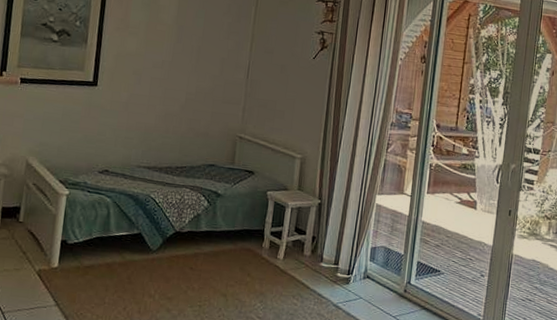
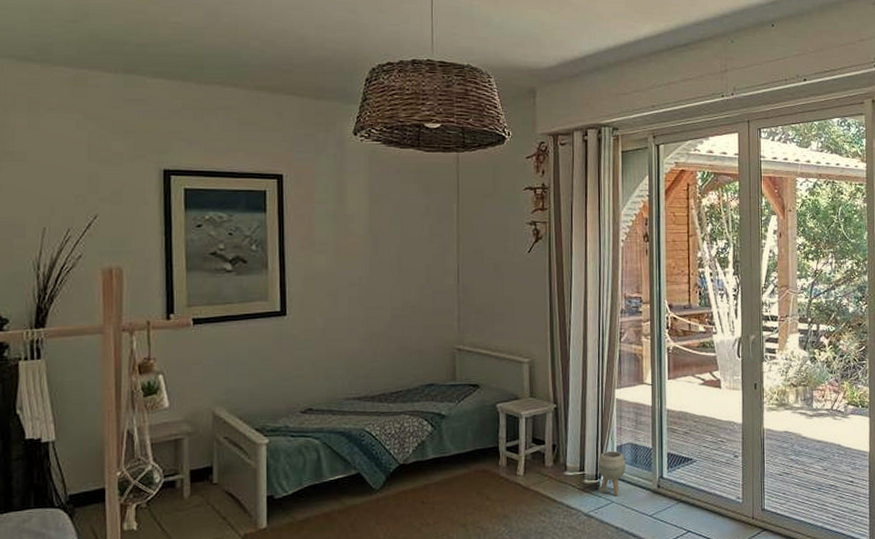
planter: none [351,250,378,293] -> present [598,450,626,496]

